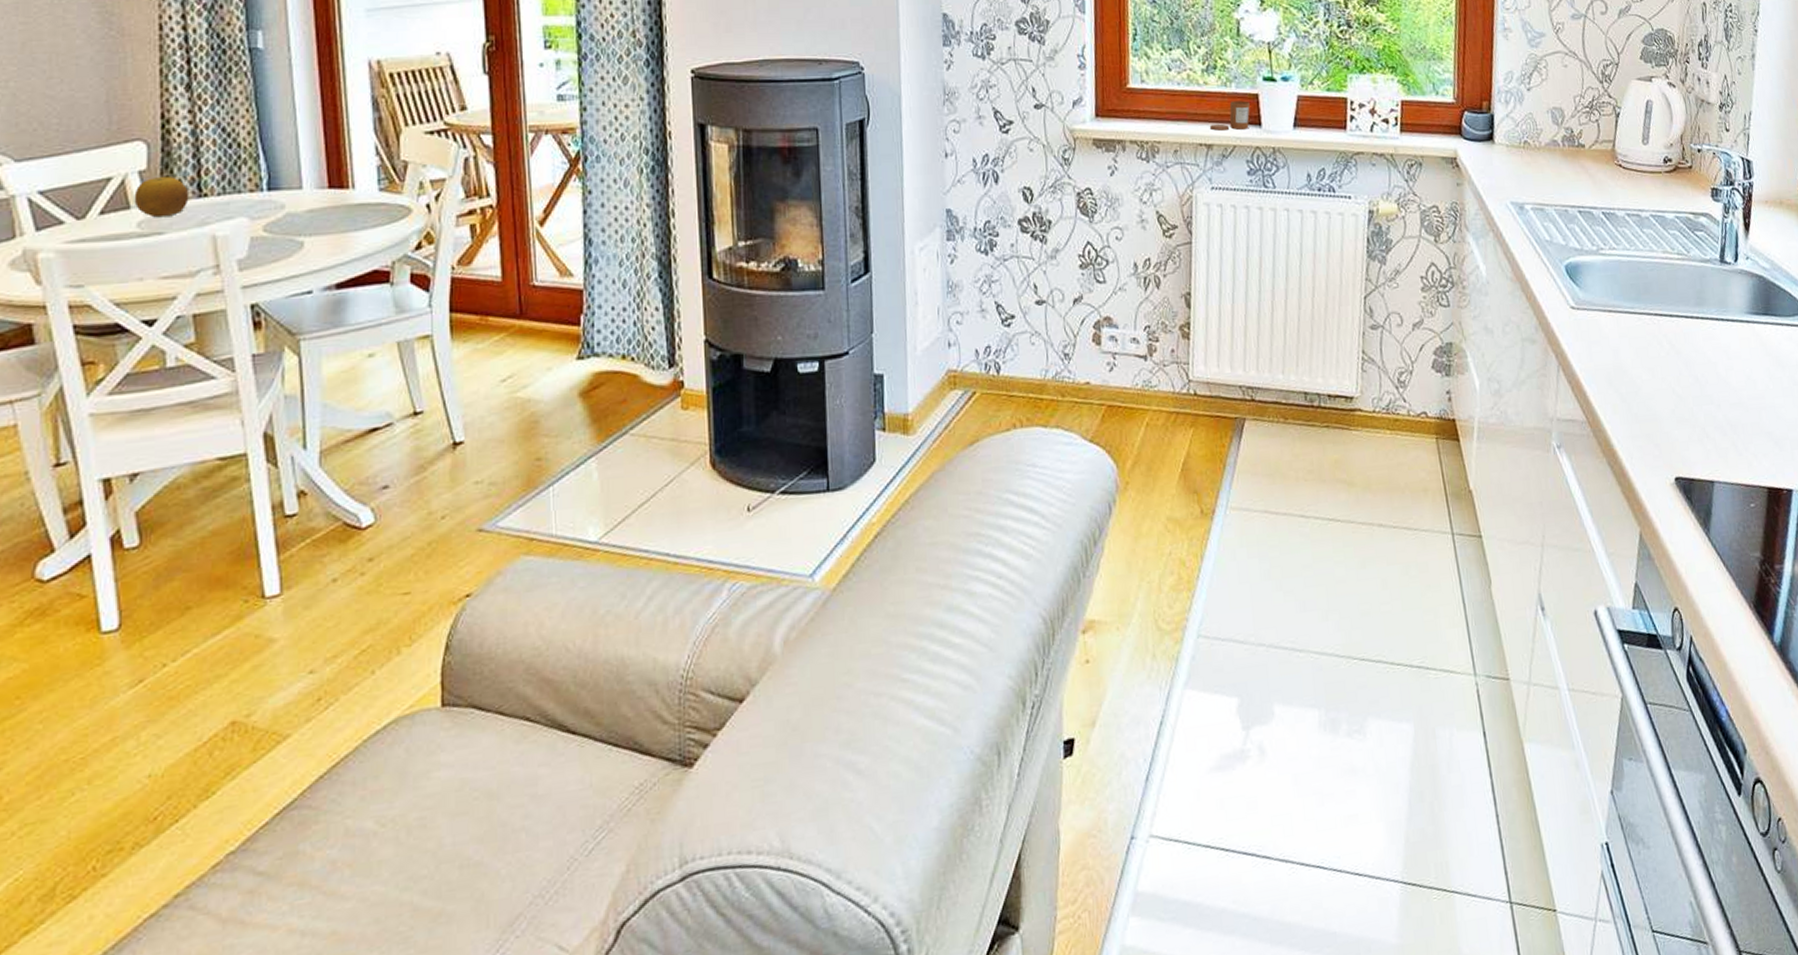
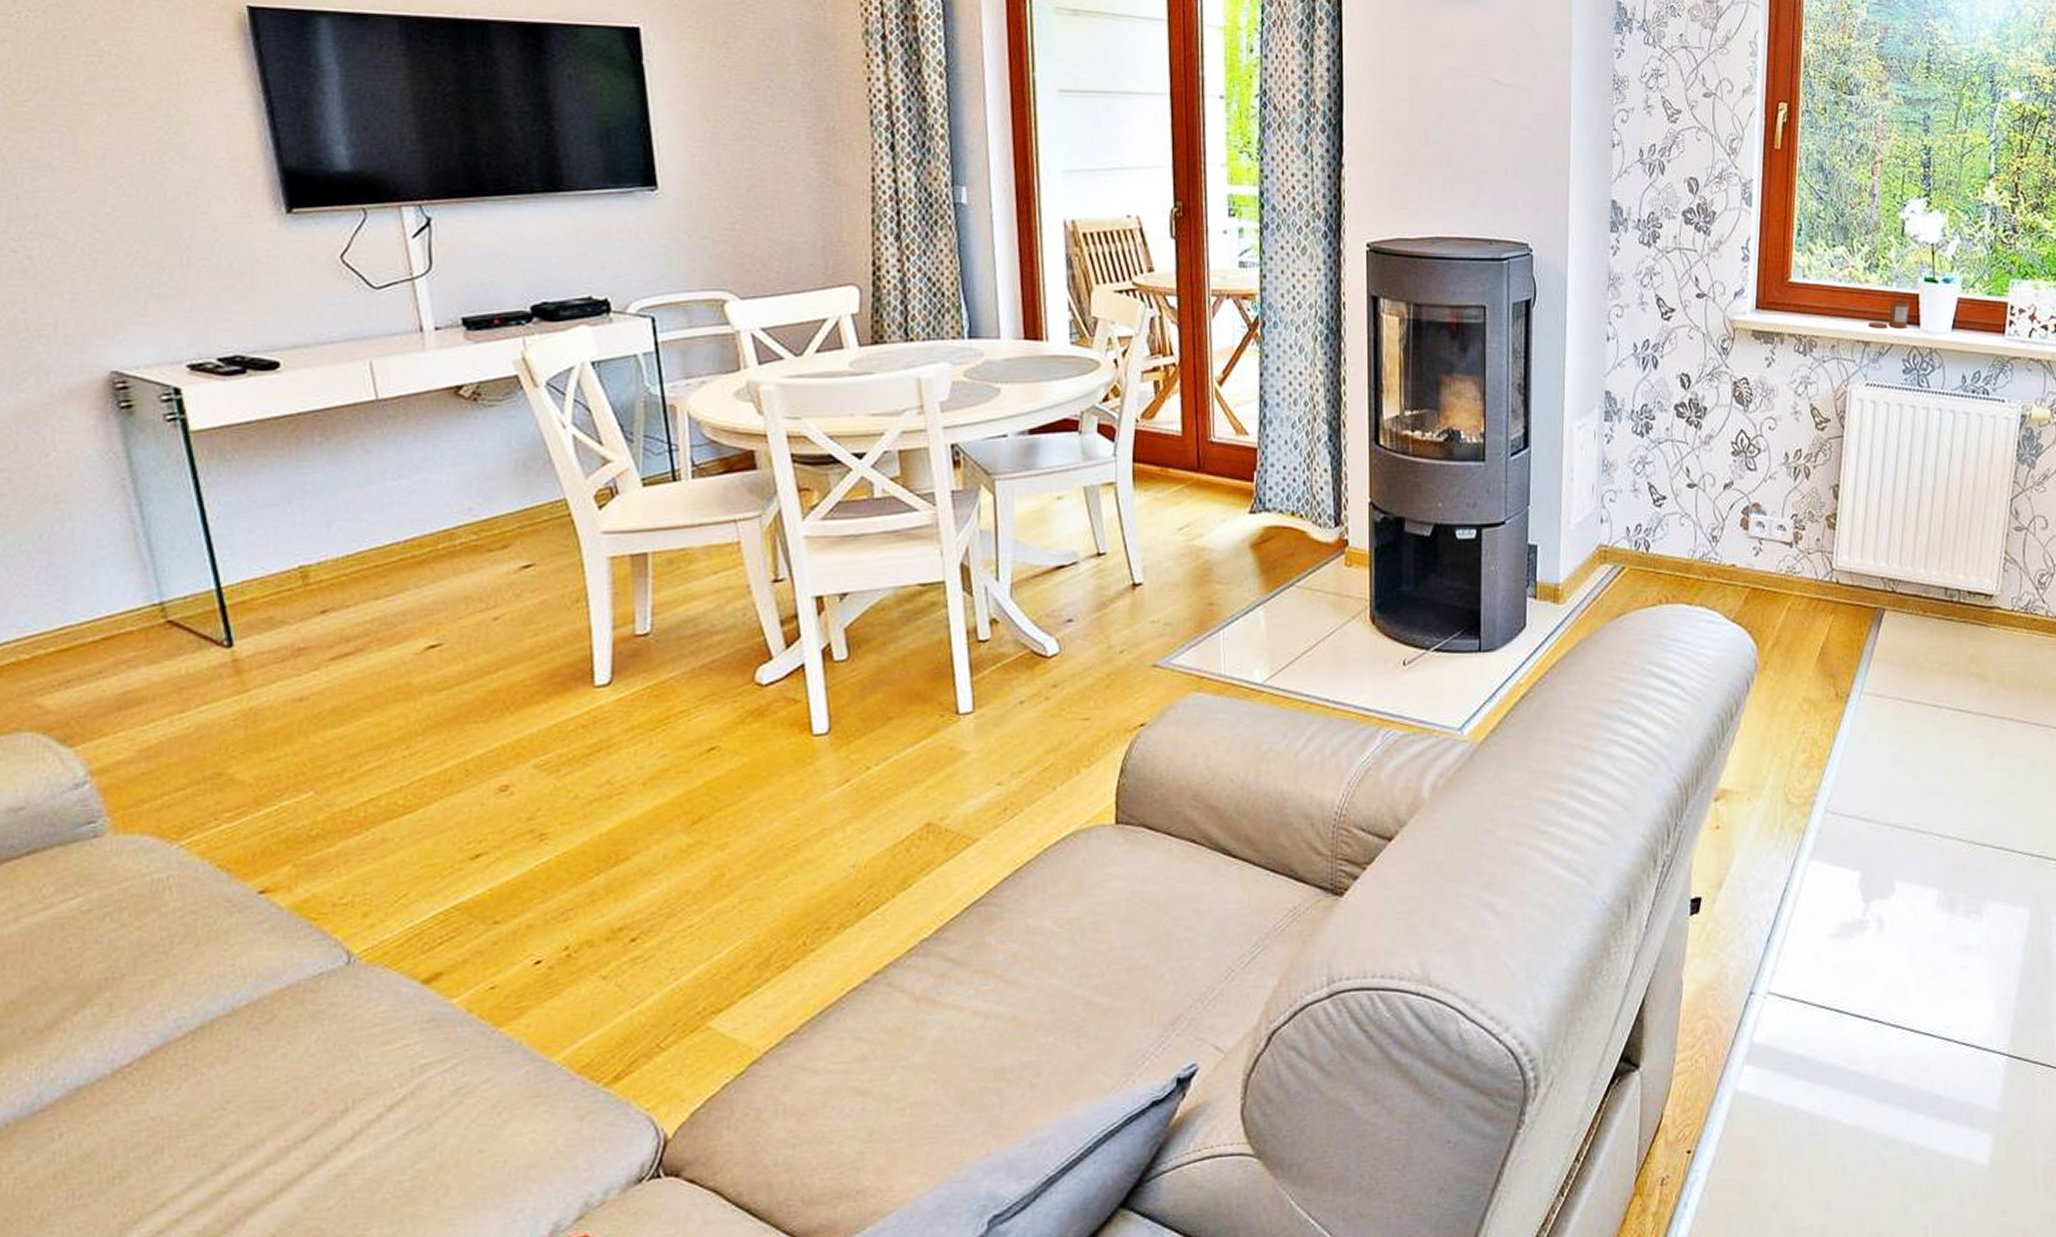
fruit: present [134,177,189,218] -> none [847,321,897,359]

